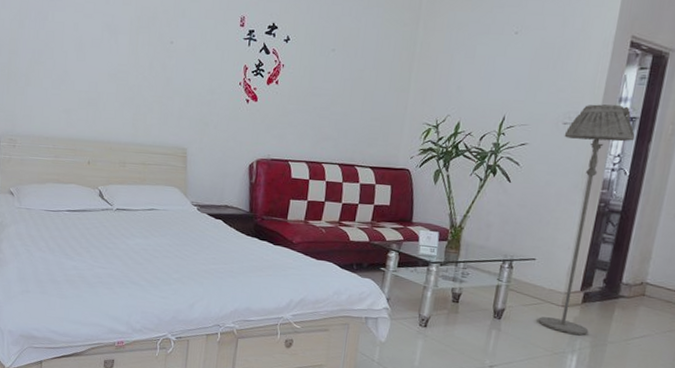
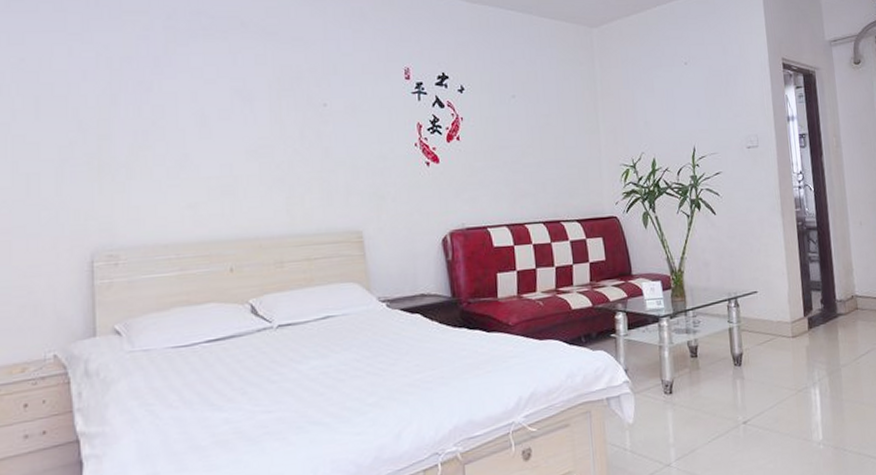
floor lamp: present [538,104,635,335] -> none [750,123,822,366]

